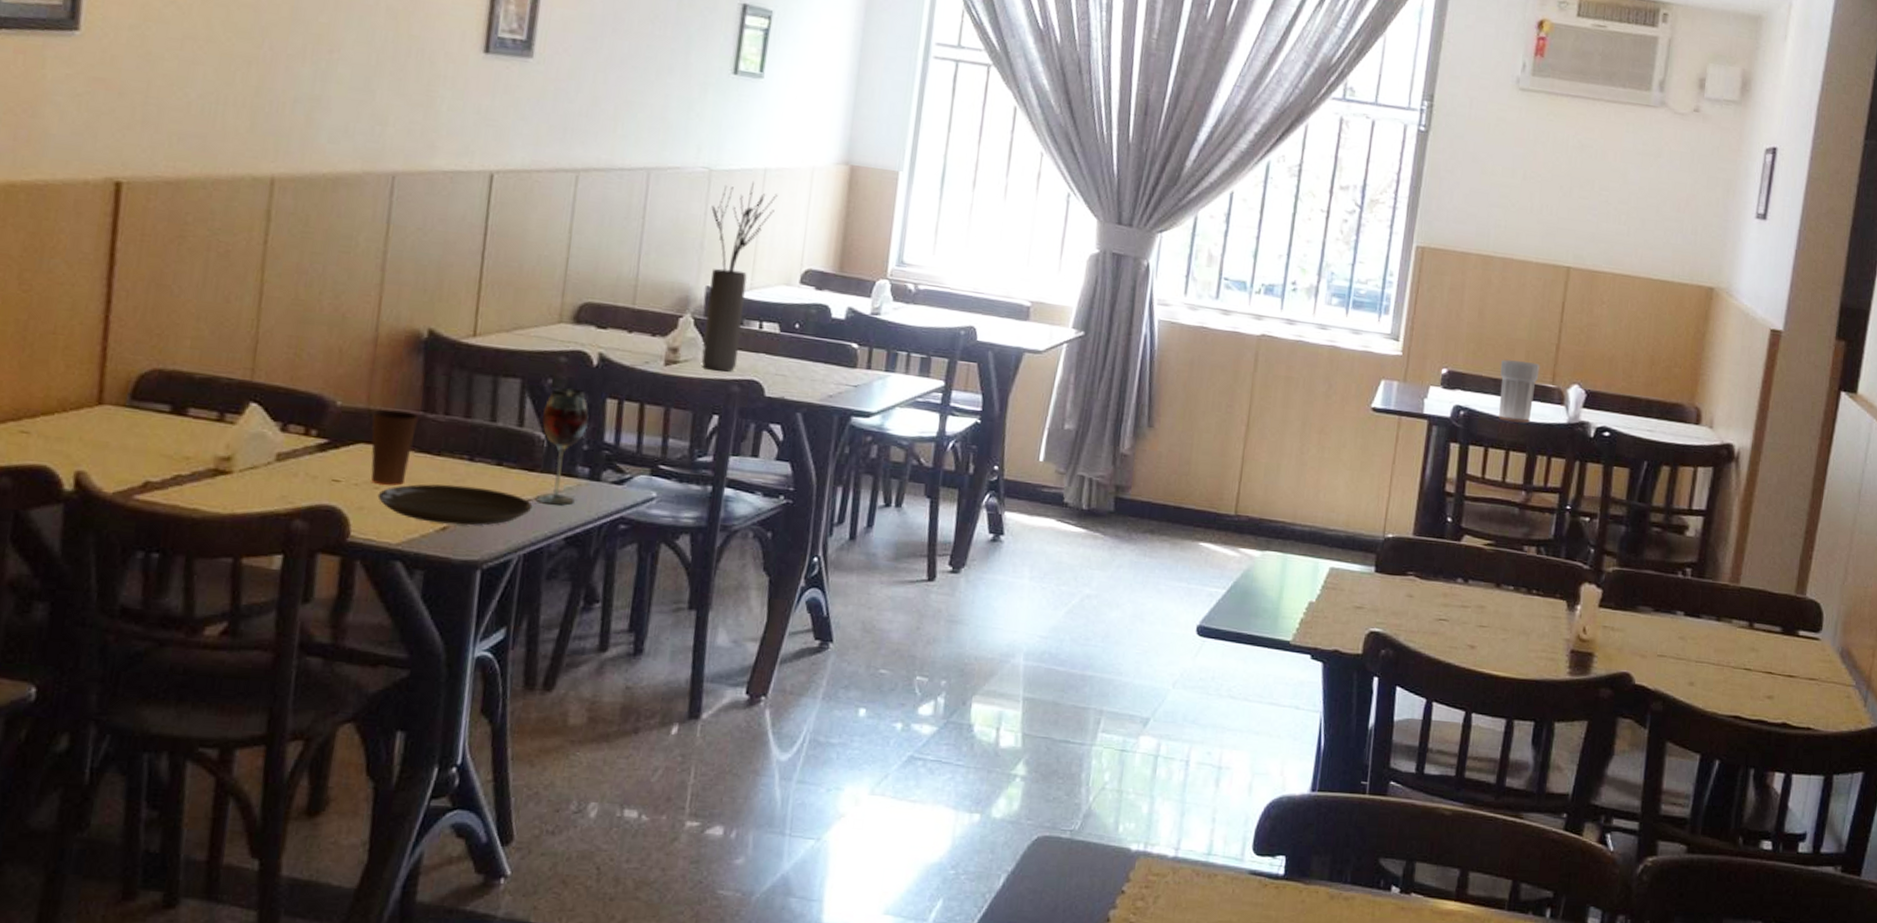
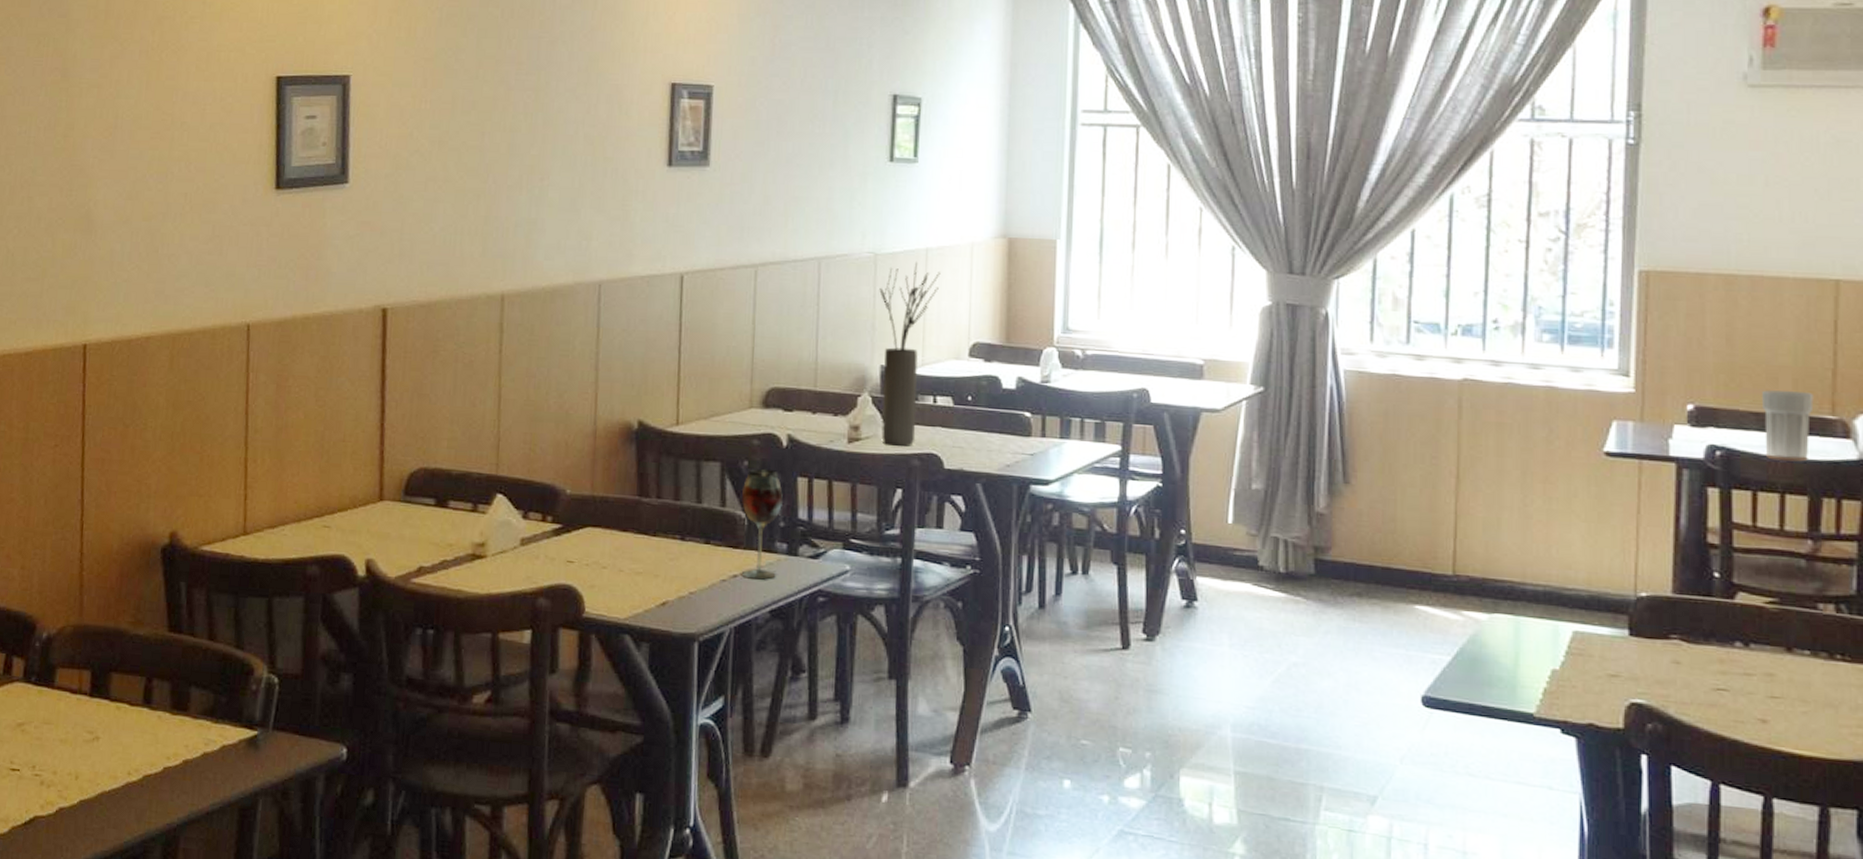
cup: present [370,409,418,486] -> none [596,495,635,565]
plate: present [377,484,533,526] -> none [605,562,739,601]

